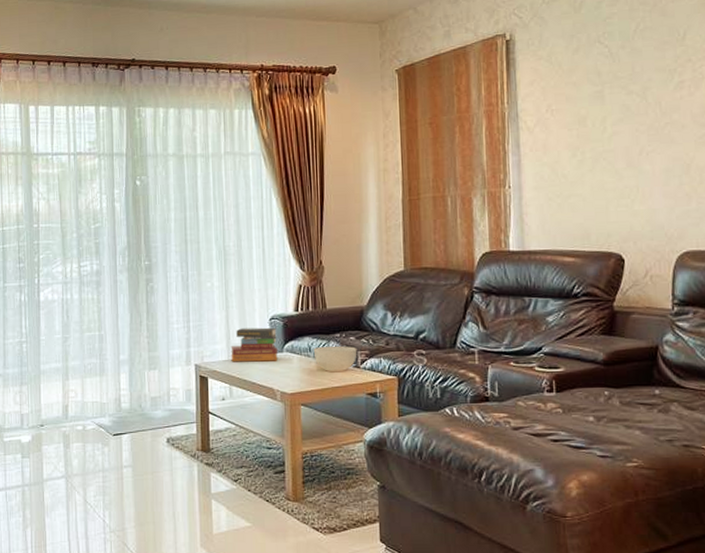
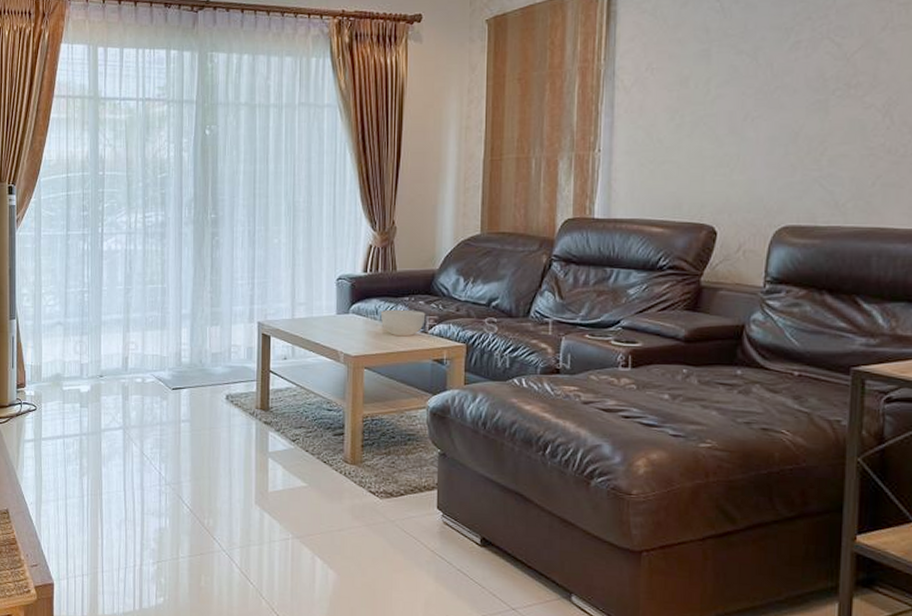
books: present [230,327,278,362] -> none [295,287,343,322]

